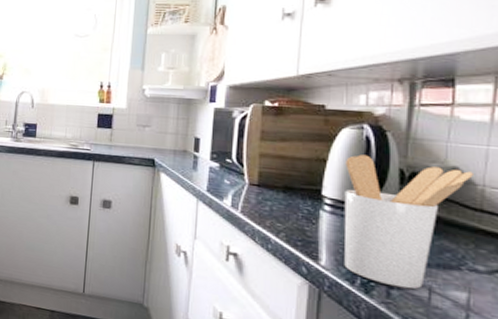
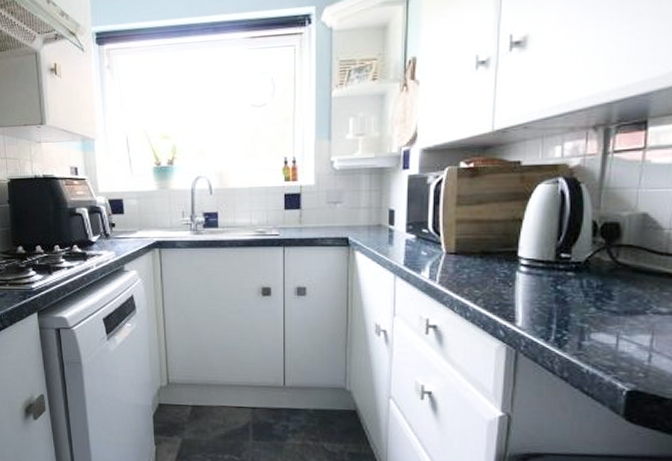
utensil holder: present [343,154,473,290] -> none [539,210,661,339]

